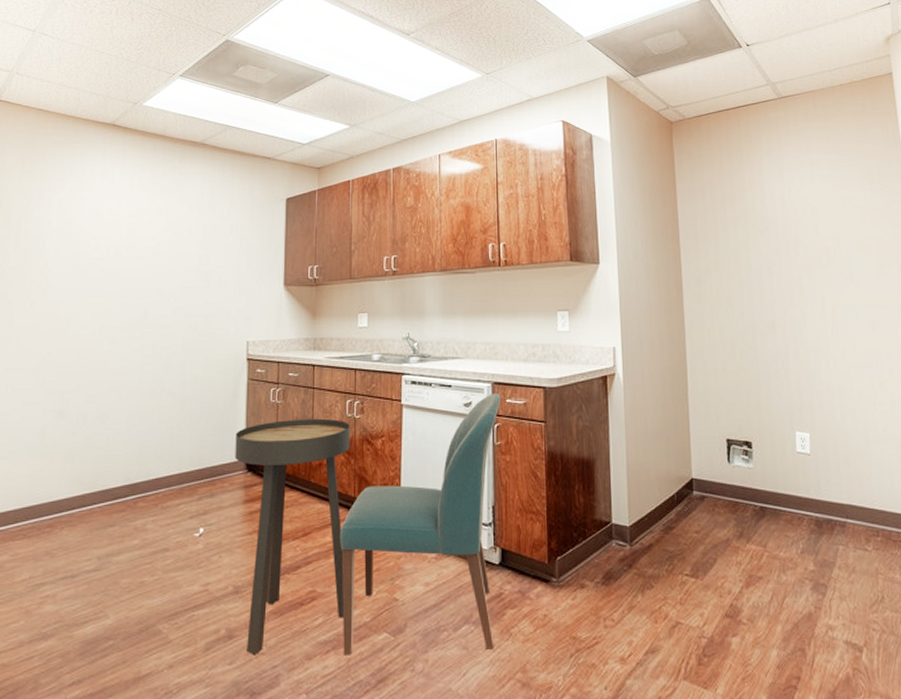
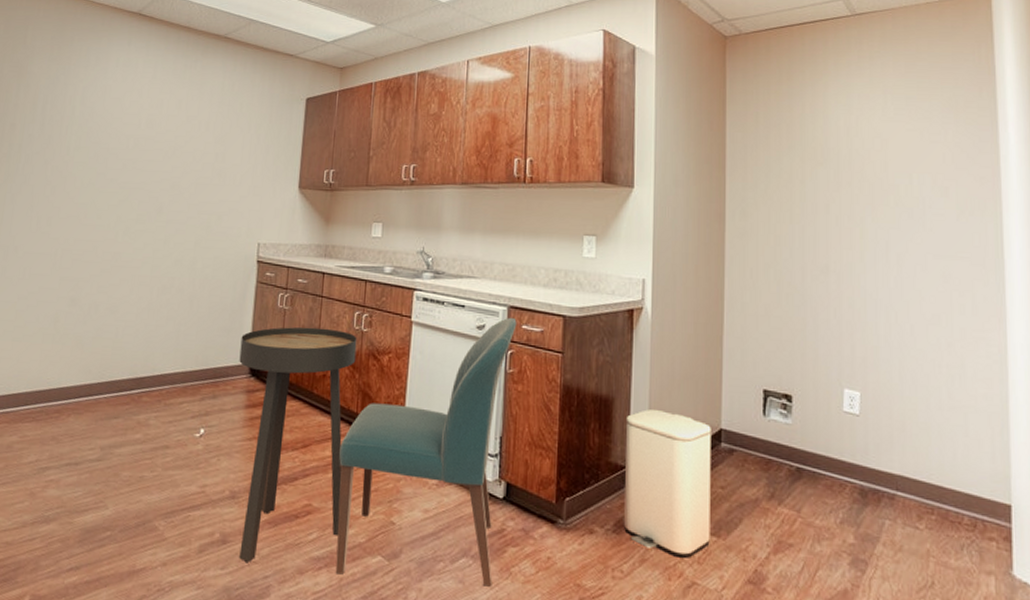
pedal bin: none [606,467,690,601] -> present [623,409,711,558]

